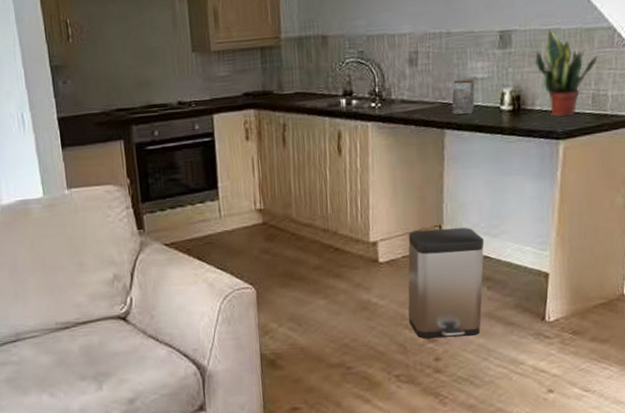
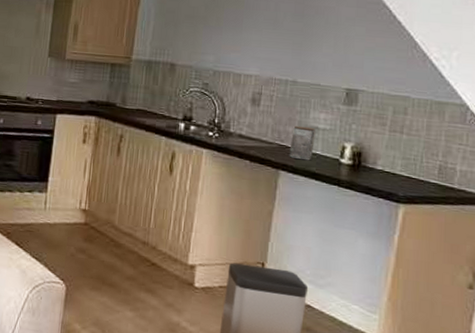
potted plant: present [535,28,598,117] -> none [381,95,448,182]

